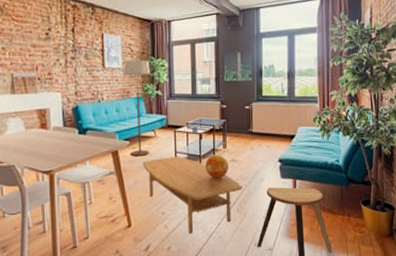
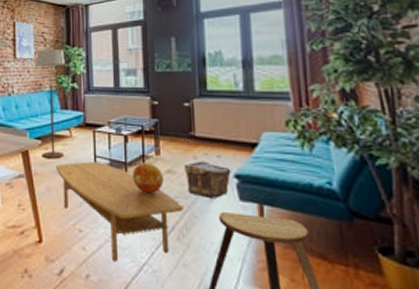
pouch: none [244,151,276,179] -> present [184,161,231,199]

